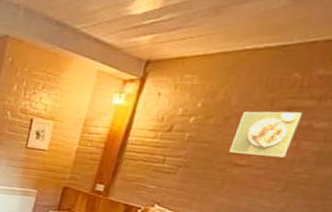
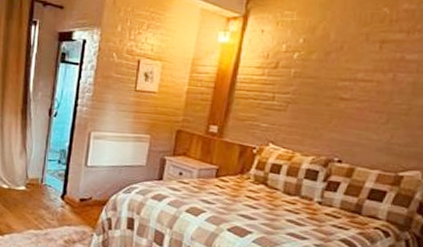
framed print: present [229,111,303,158] -> none [334,45,395,90]

